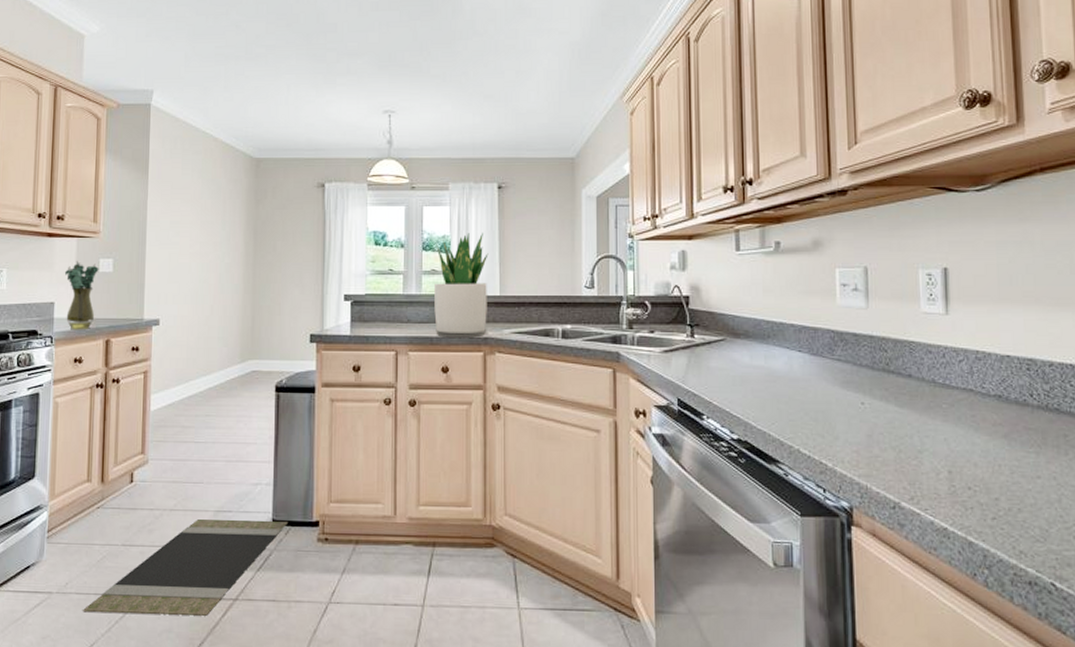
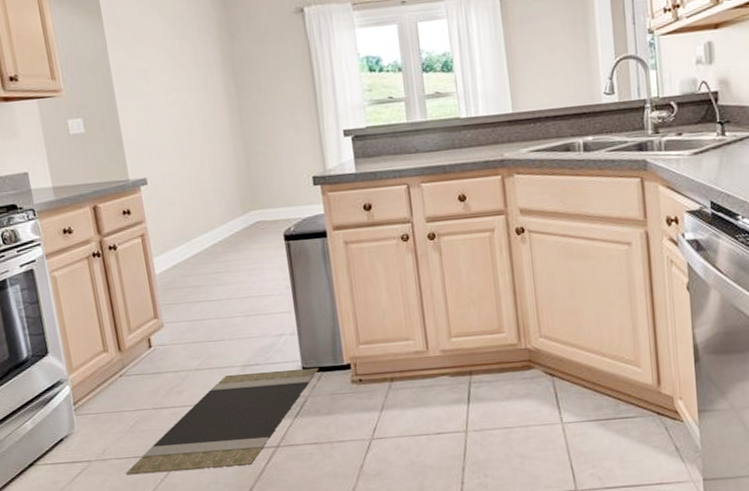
vase: present [64,261,99,330] -> none [31,125,76,200]
planter: present [434,233,489,339] -> none [437,46,502,165]

